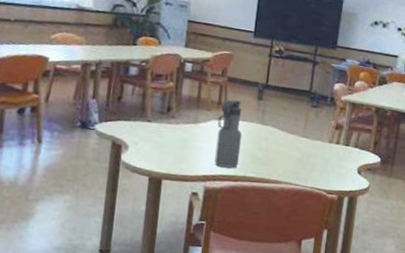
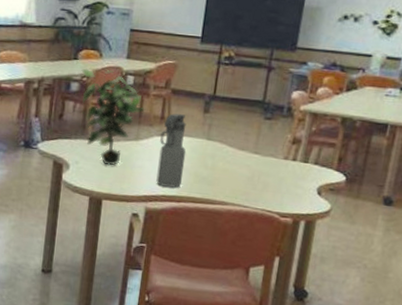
potted plant: none [140,54,204,147] -> present [81,68,146,166]

